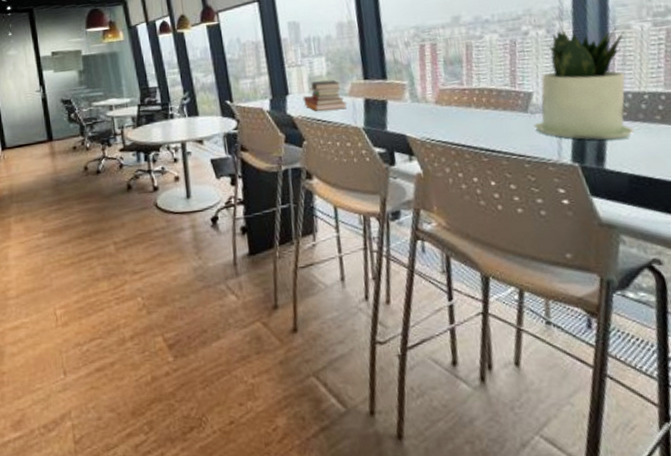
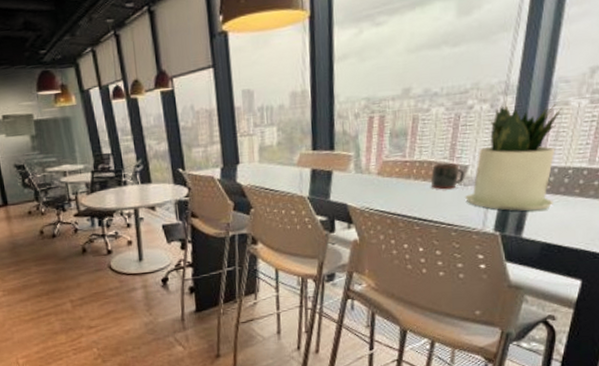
books: present [302,79,347,112] -> none [252,150,295,181]
mug: none [493,90,531,118] -> present [430,163,465,189]

